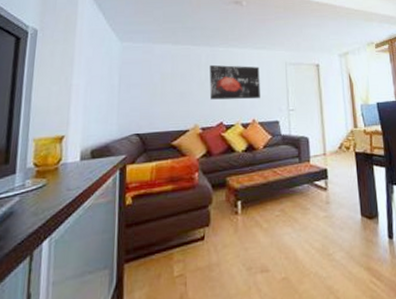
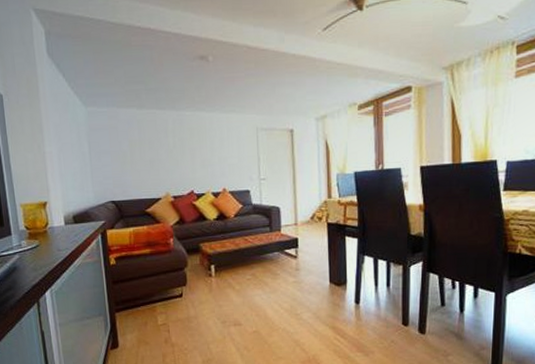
wall art: present [209,64,260,100] -> none [177,130,230,168]

